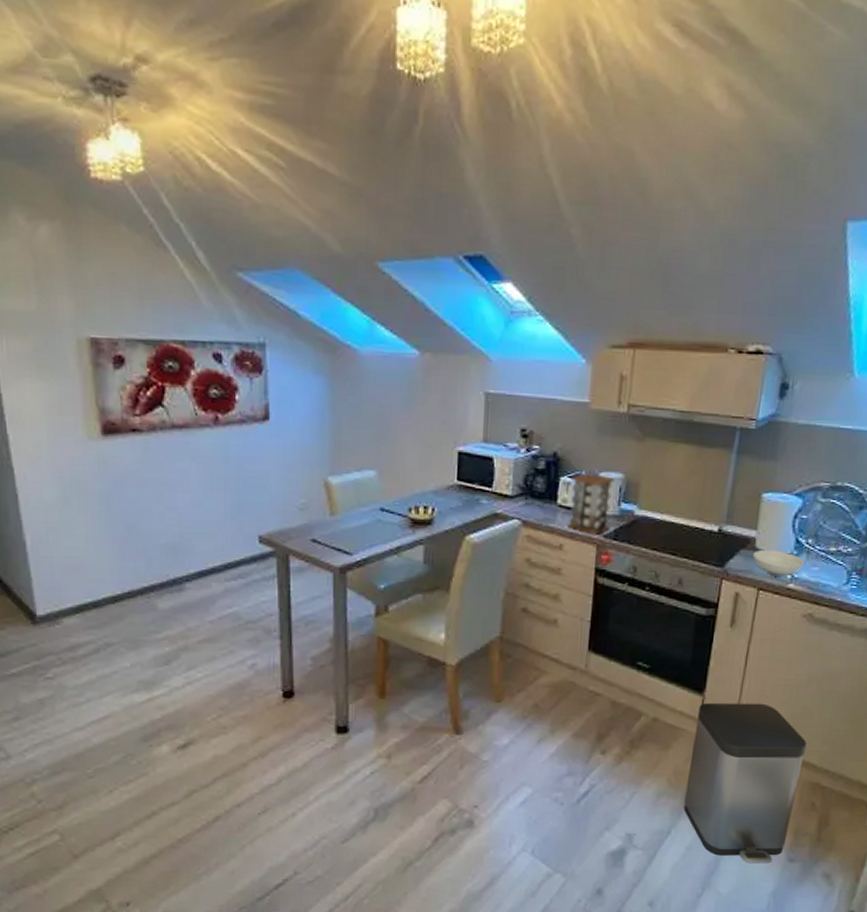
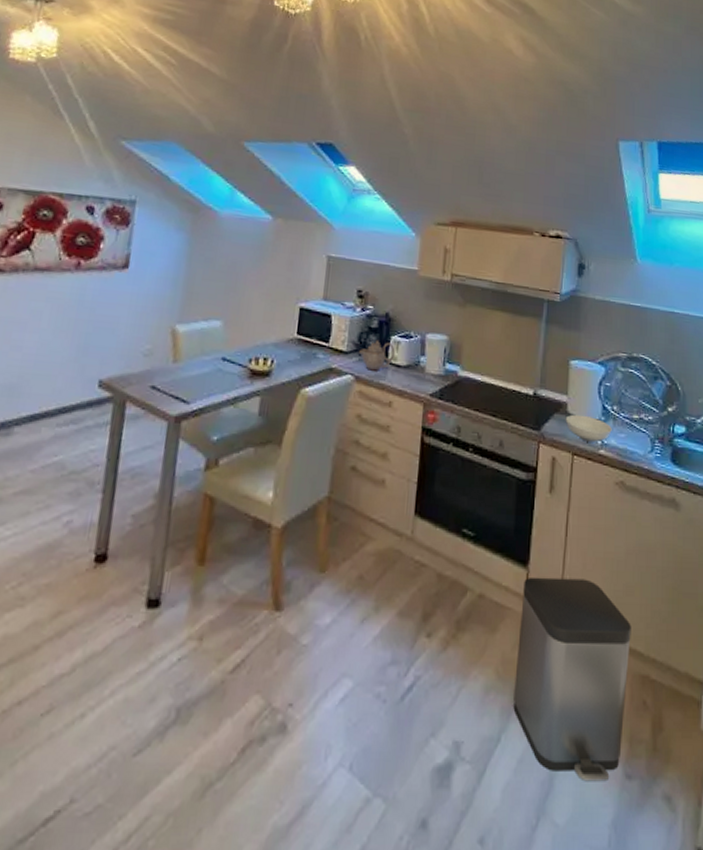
teapot: none [525,481,565,514] -> present [359,339,395,371]
spice rack: present [567,468,616,536] -> none [396,329,441,394]

